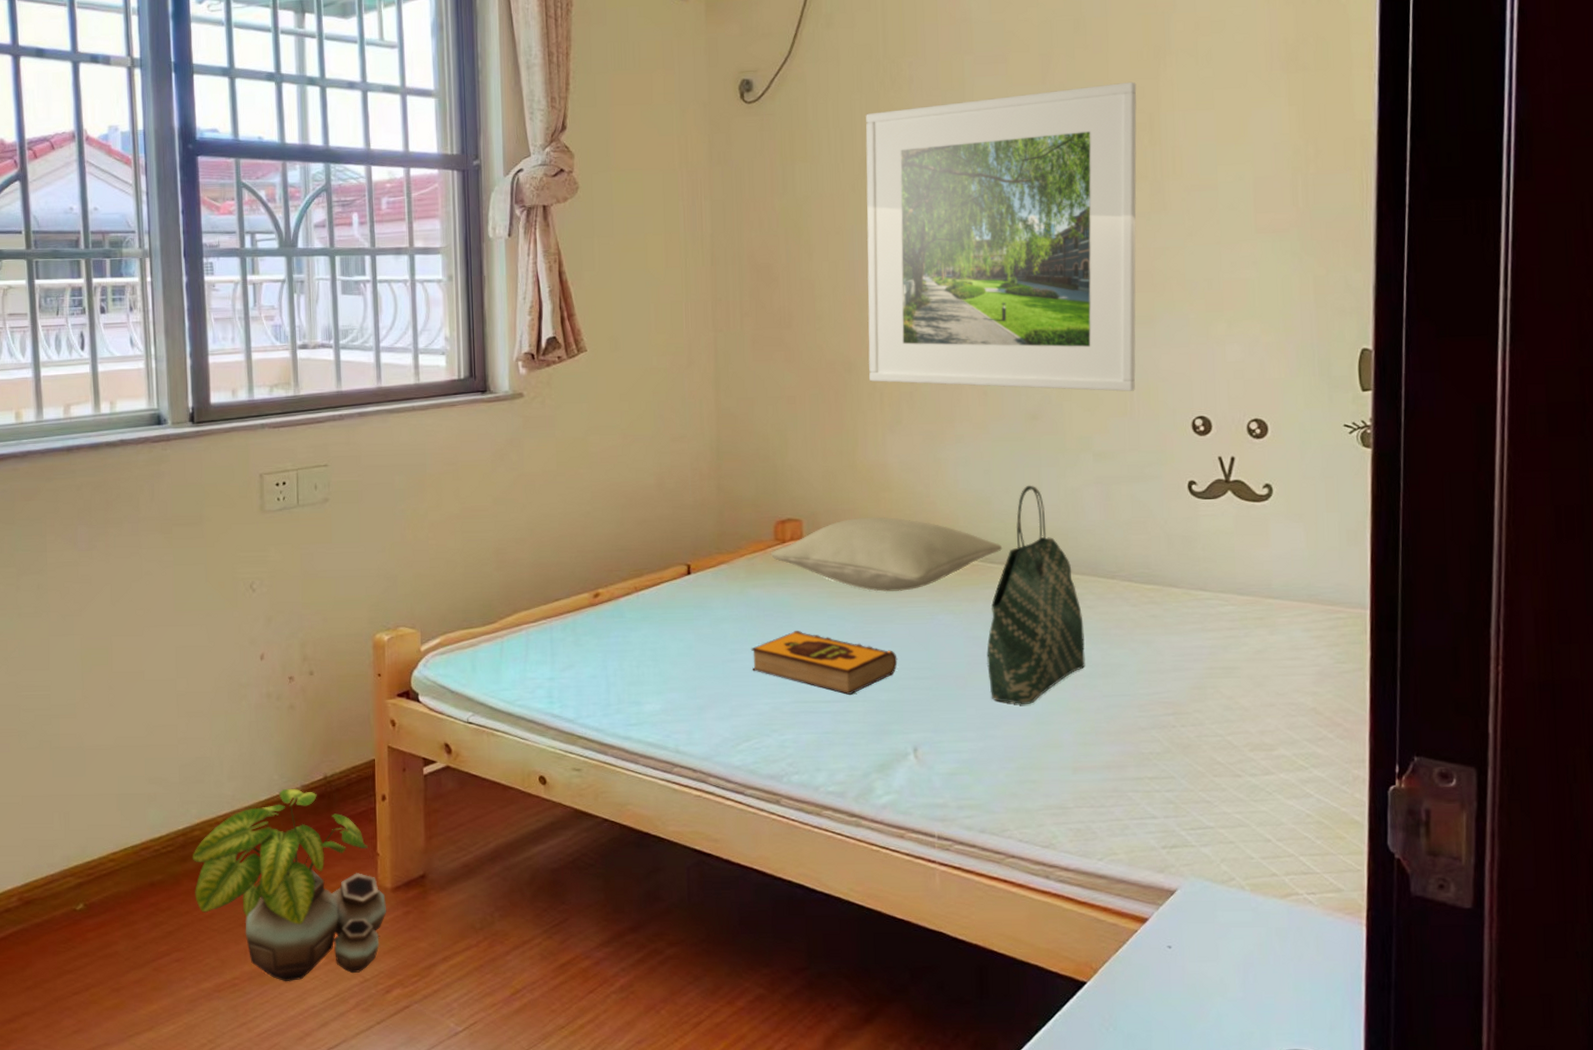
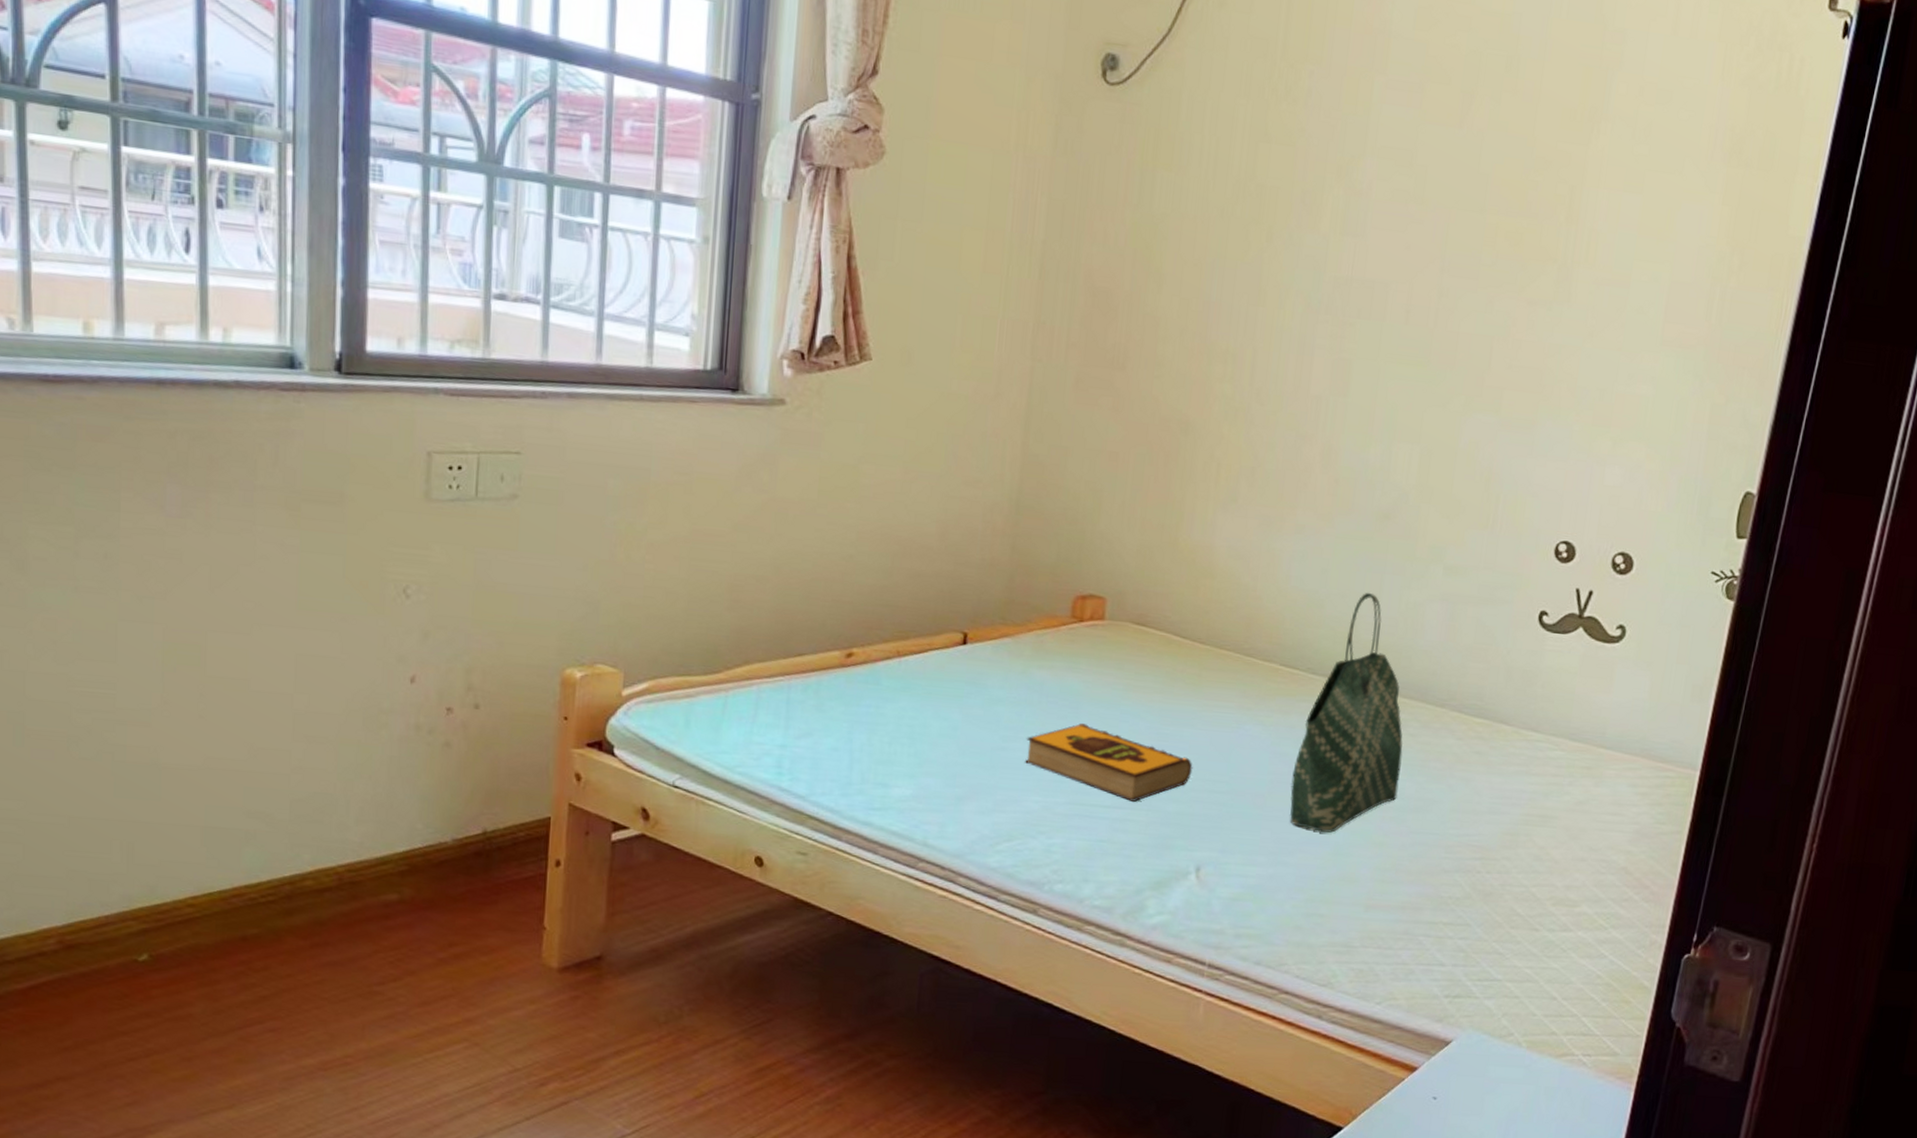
potted plant: present [192,788,387,982] -> none [300,840,550,1066]
pillow: present [771,516,1003,593] -> none [1065,603,1329,693]
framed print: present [865,81,1137,392] -> none [1207,125,1564,503]

